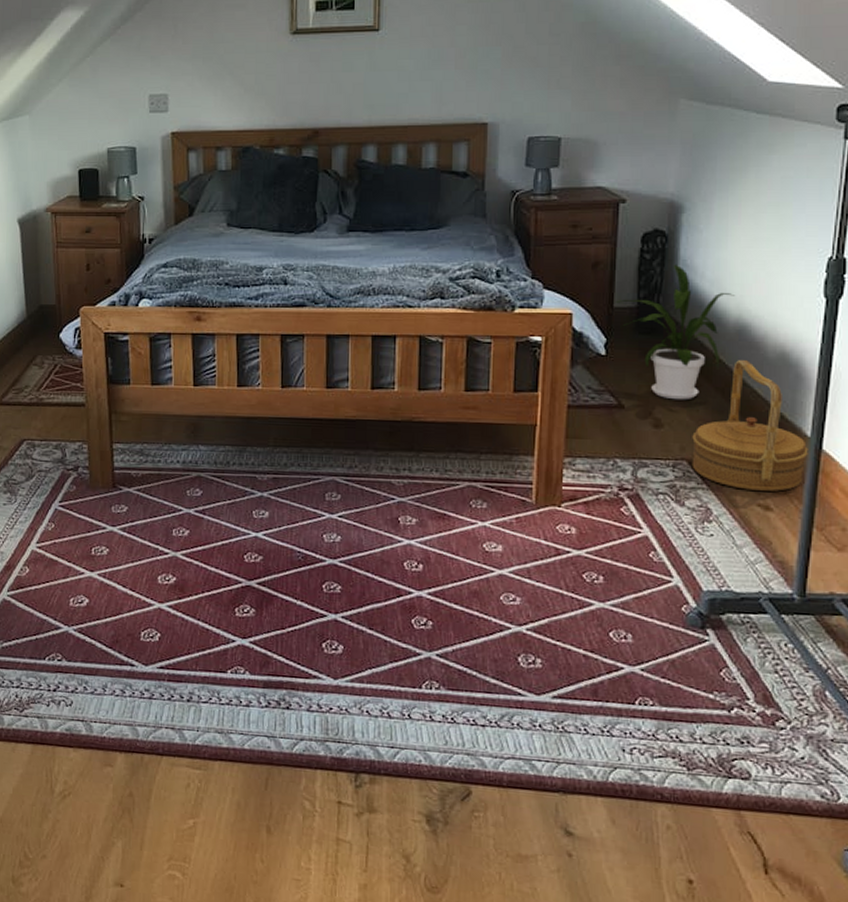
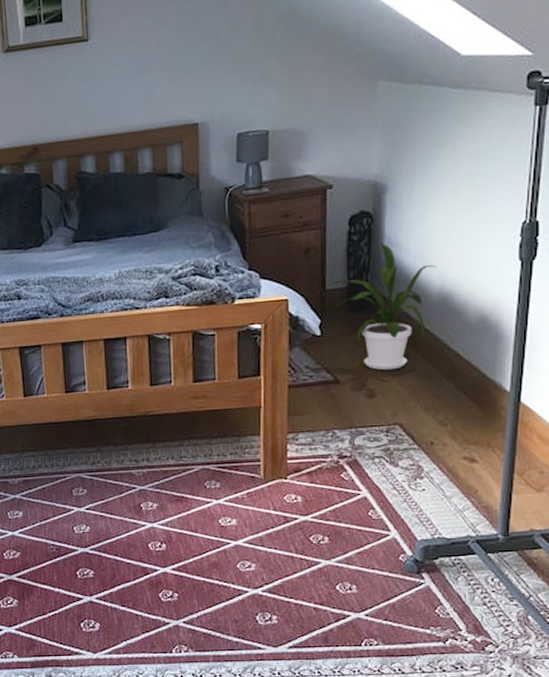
basket: present [692,360,809,492] -> none [403,327,508,446]

